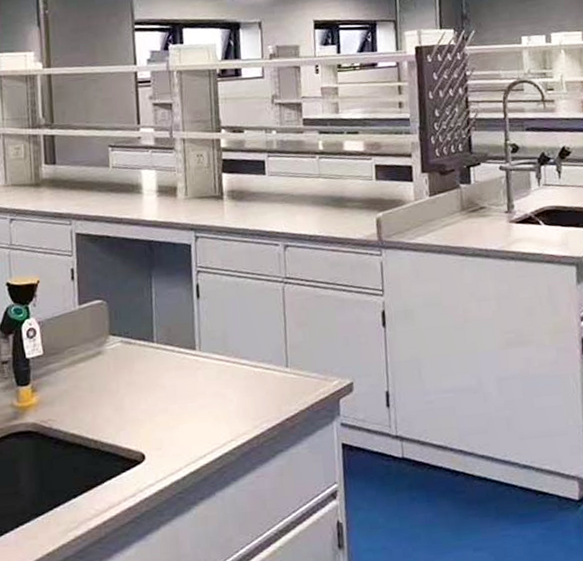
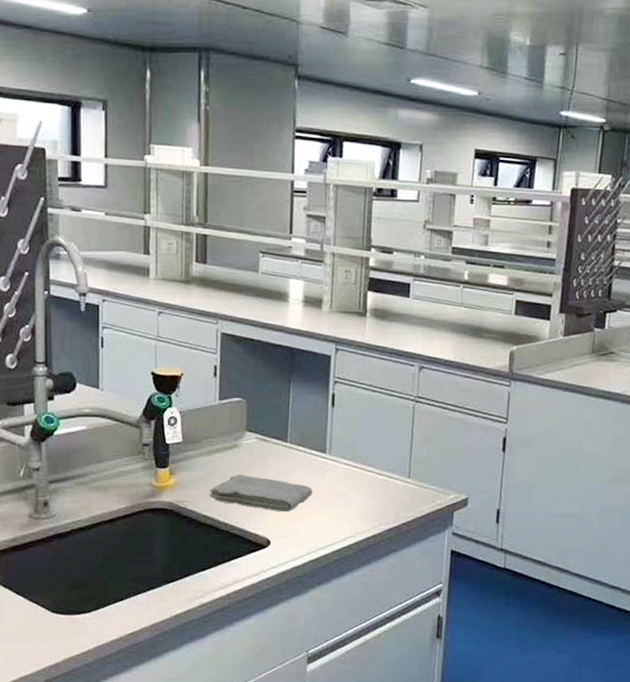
washcloth: none [75,383,186,421] -> present [209,474,312,512]

